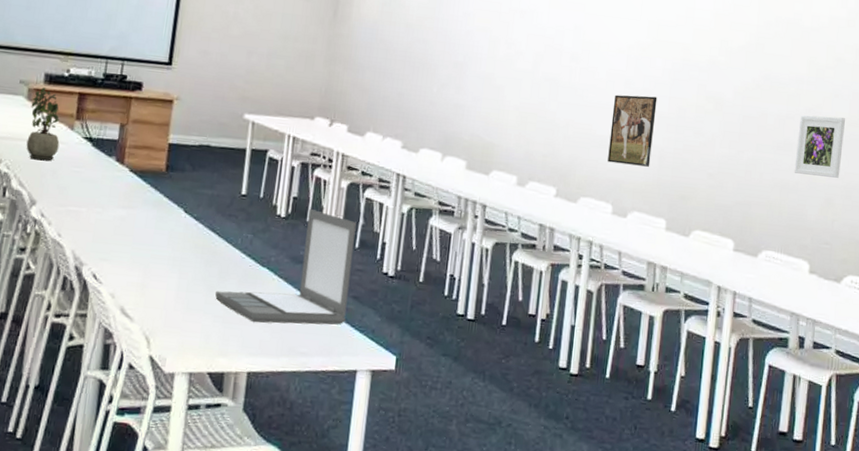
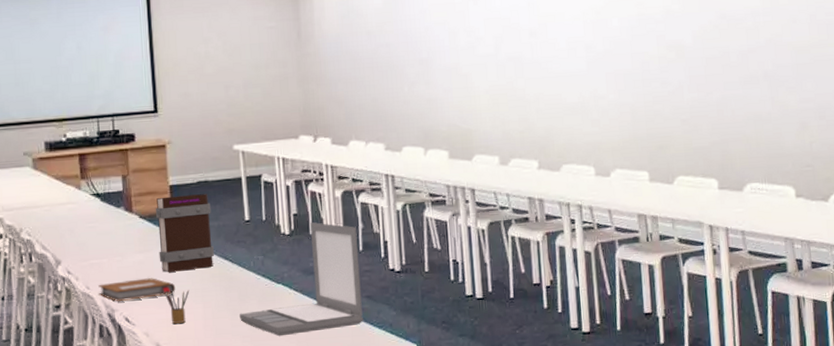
potted plant: present [26,87,60,161] -> none [38,155,71,223]
notebook: none [70,233,154,258] -> present [98,278,176,301]
pencil box: none [139,252,168,290] -> present [163,289,190,324]
book: none [142,154,209,237] -> present [155,194,214,272]
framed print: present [607,94,658,167] -> none [578,56,624,127]
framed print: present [794,115,846,178] -> none [762,41,810,104]

